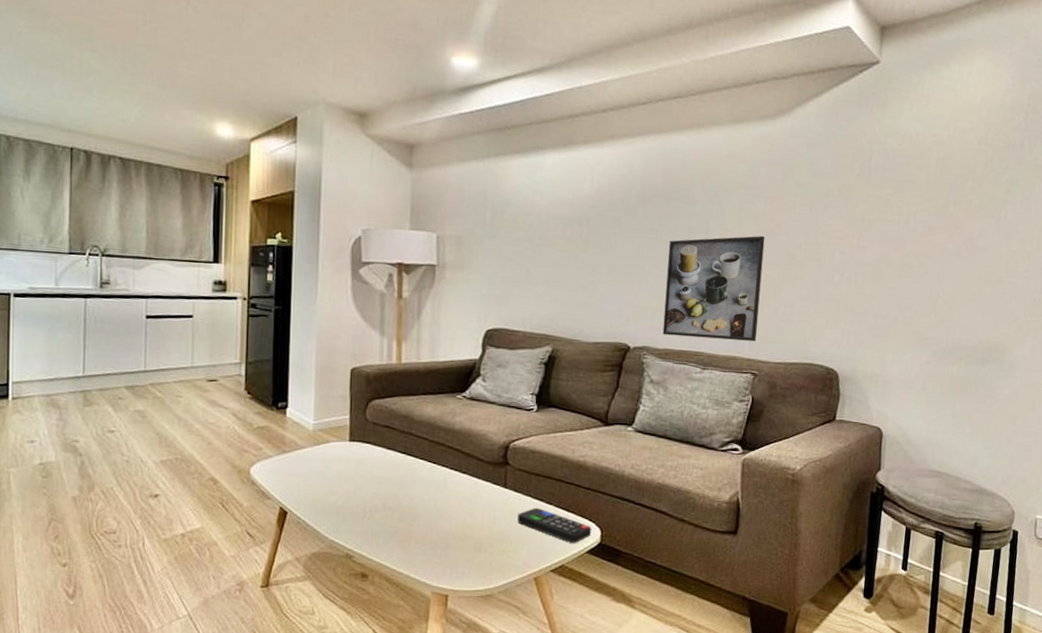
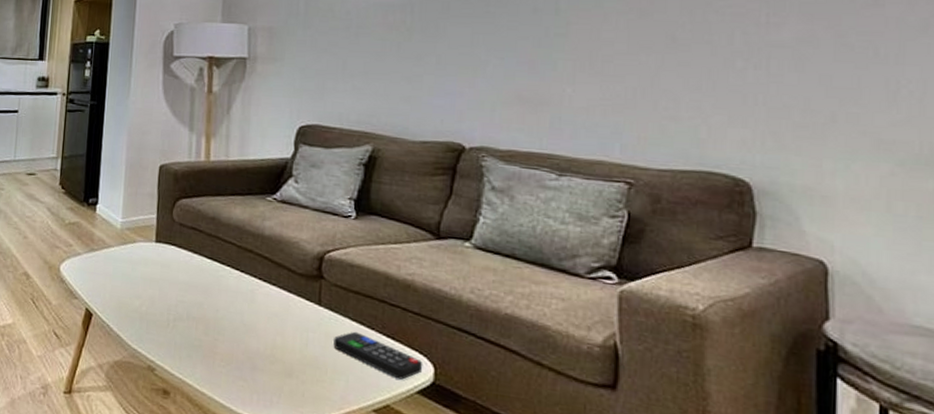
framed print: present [662,236,765,341] -> none [505,15,635,143]

